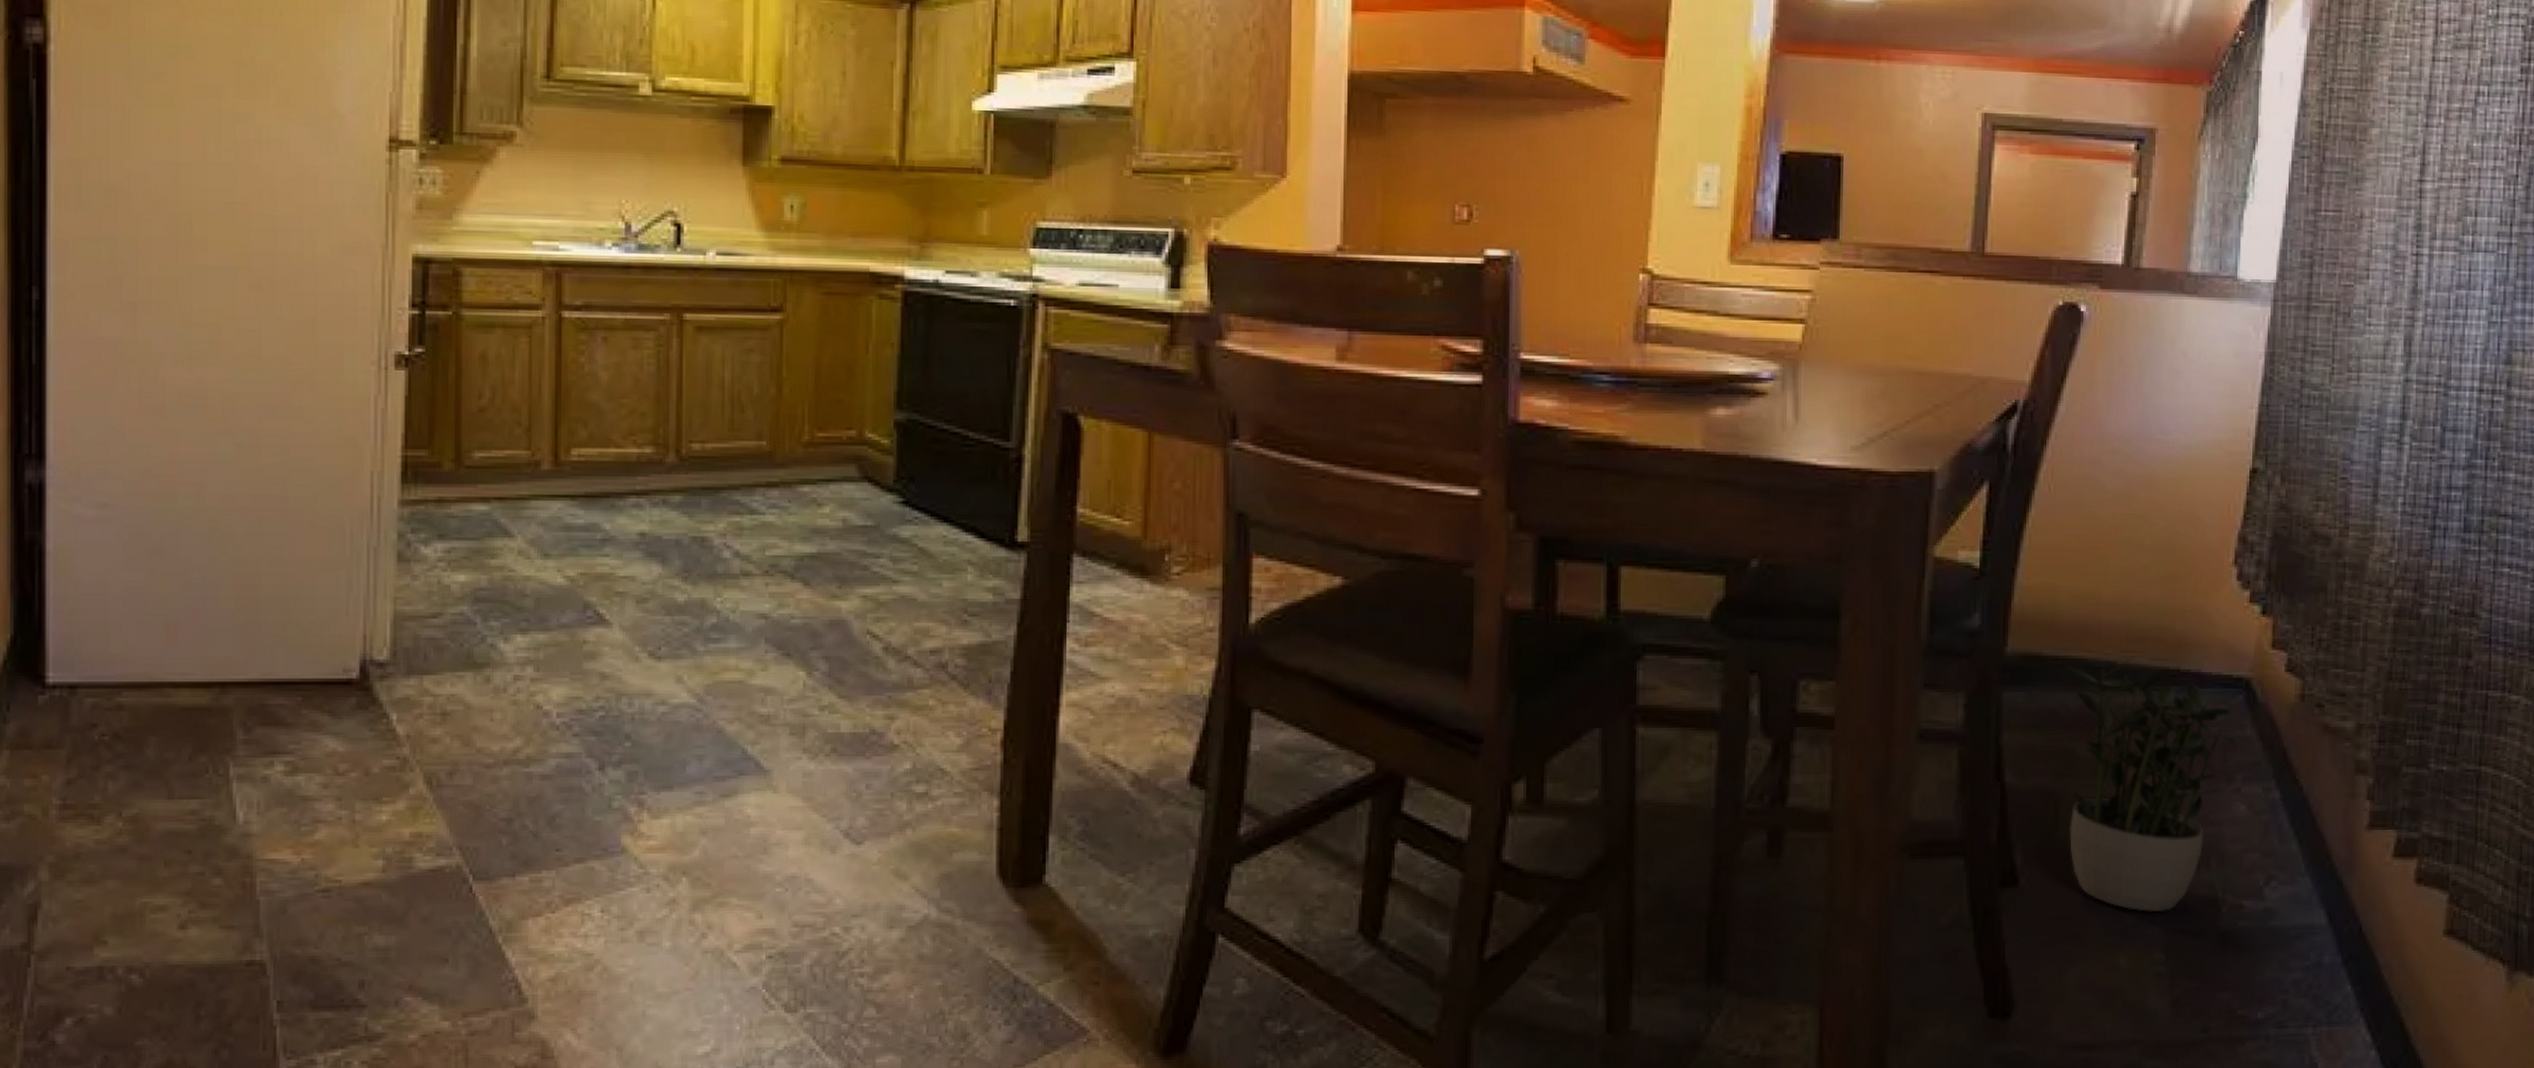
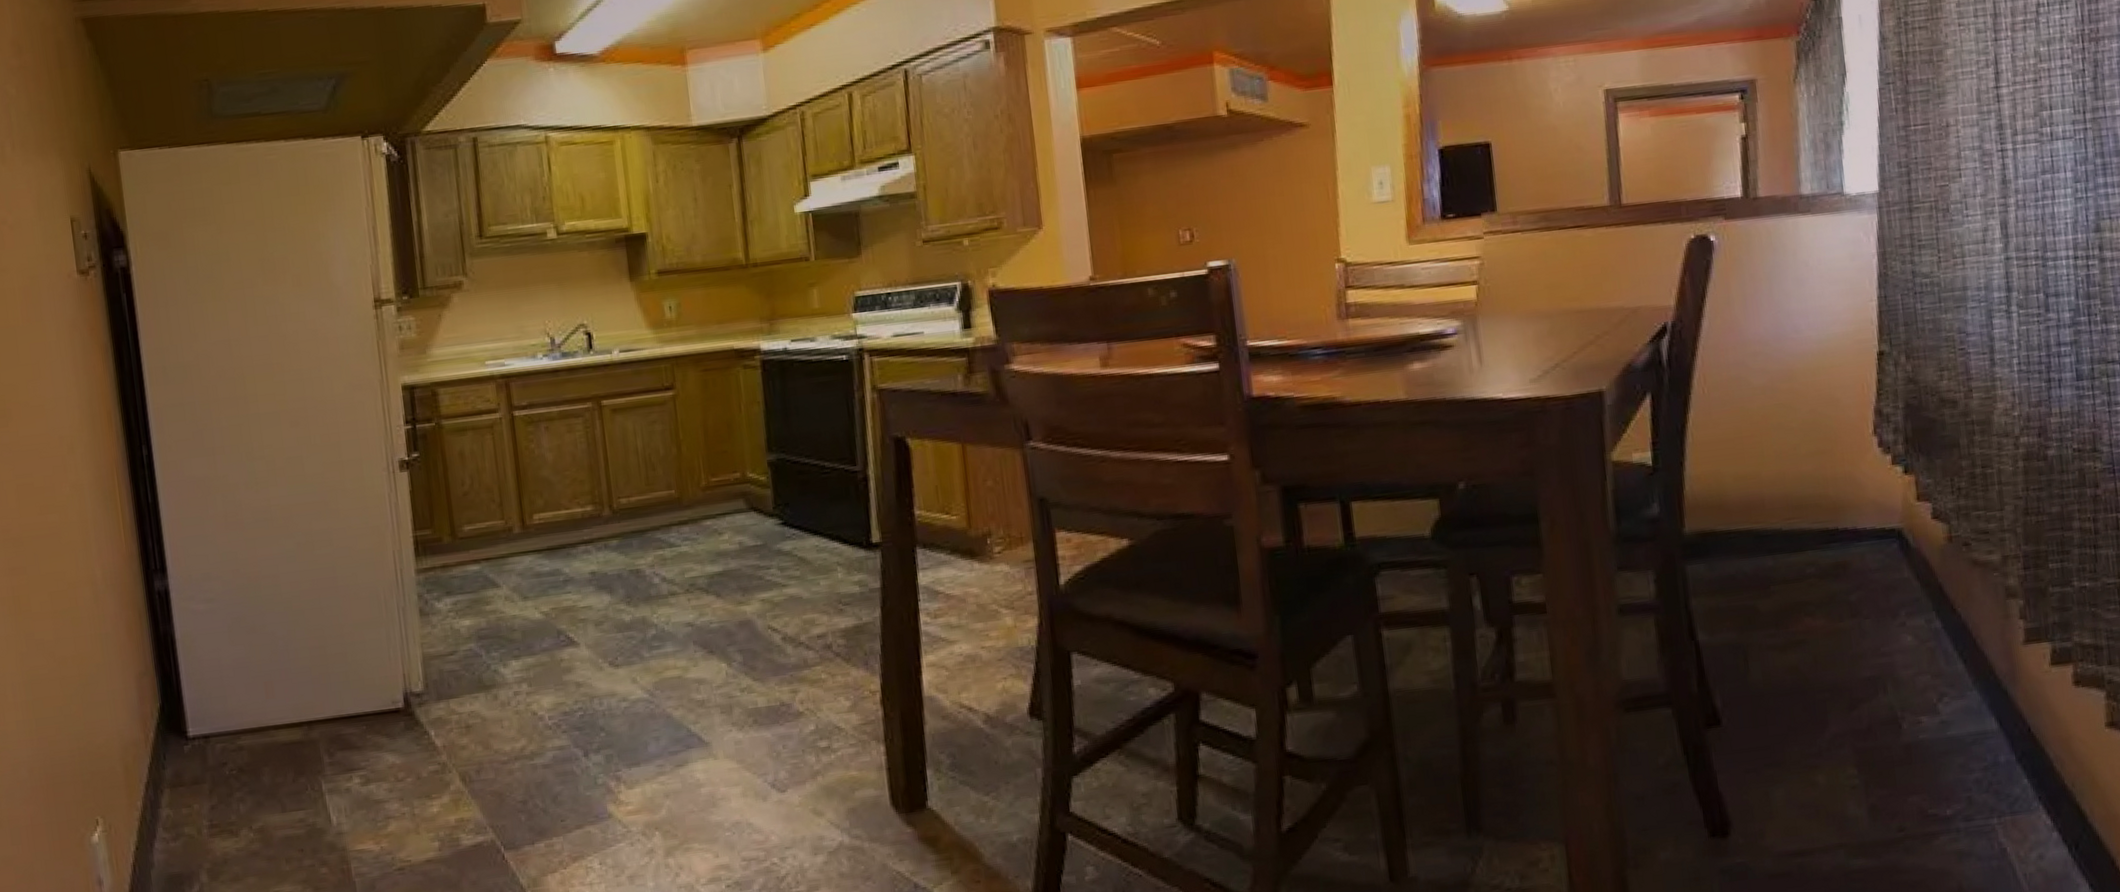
potted plant: present [2067,657,2251,912] -> none [1739,523,1907,736]

